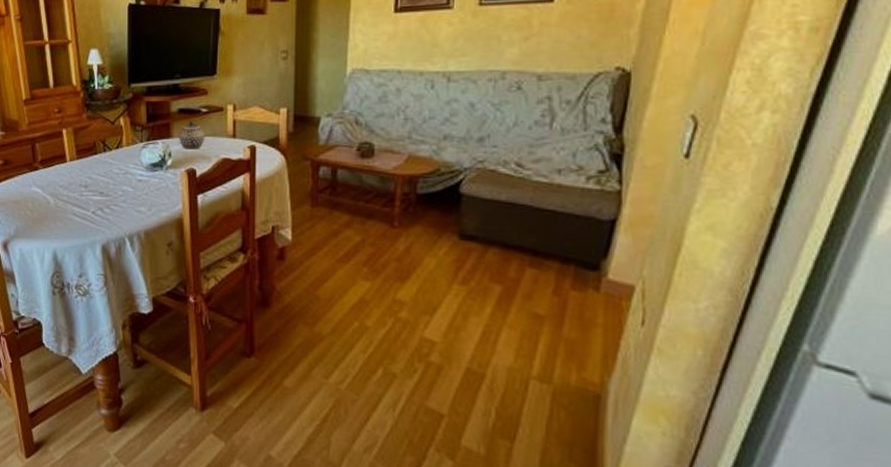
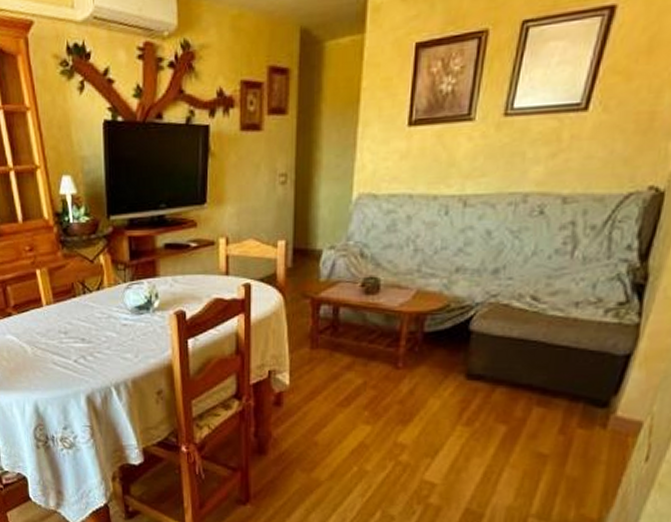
teapot: present [179,122,205,149] -> none [166,258,195,289]

